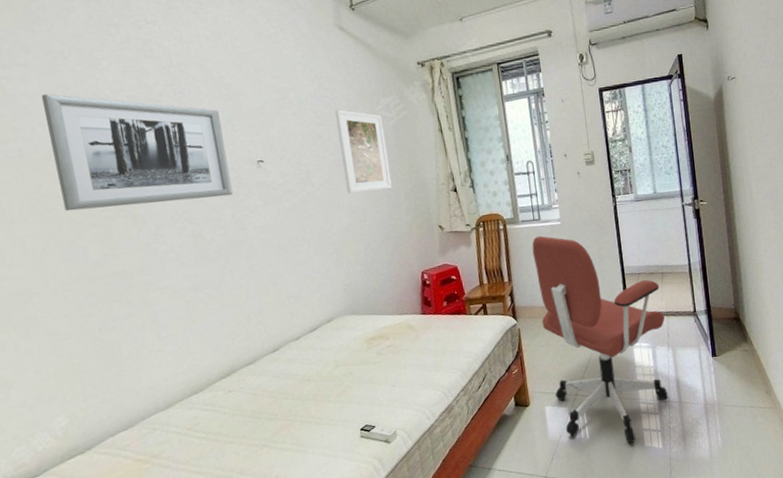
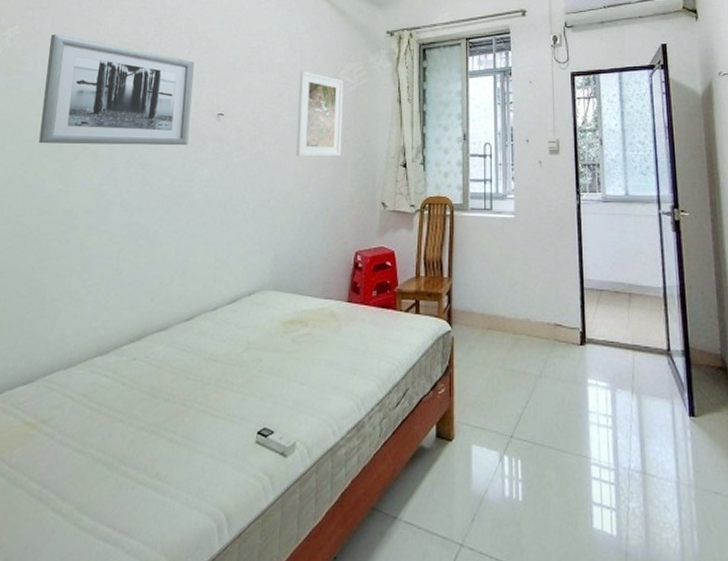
office chair: present [532,235,669,444] -> none [479,228,630,520]

